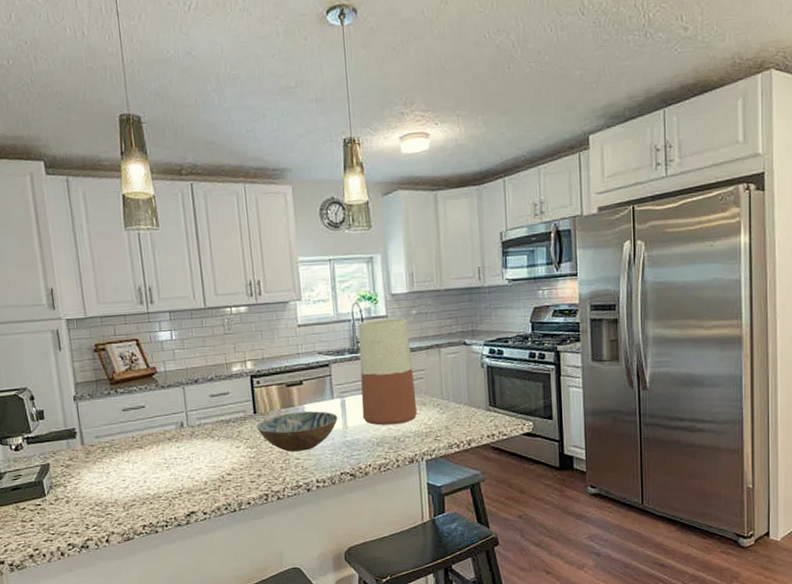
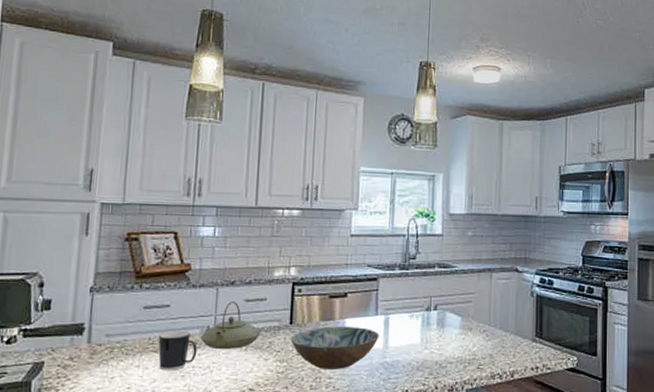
mug: none [140,428,176,464] -> present [158,331,198,371]
teapot: none [176,397,229,442] -> present [199,300,261,350]
vase: present [358,318,417,426] -> none [405,238,463,348]

